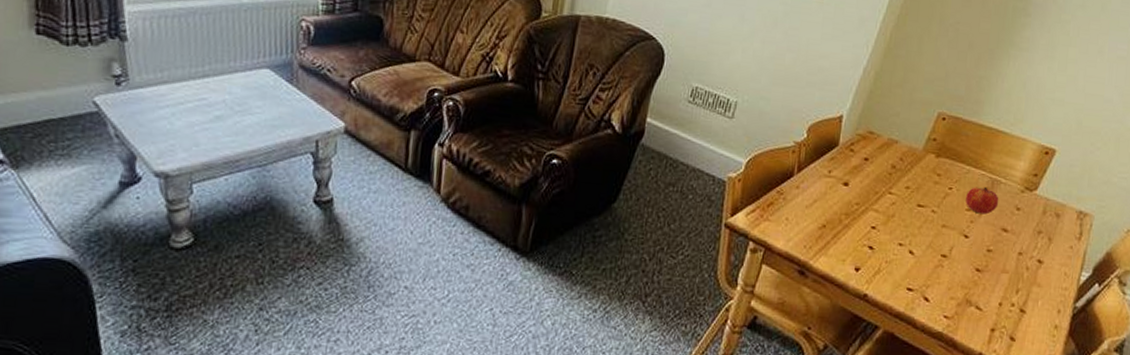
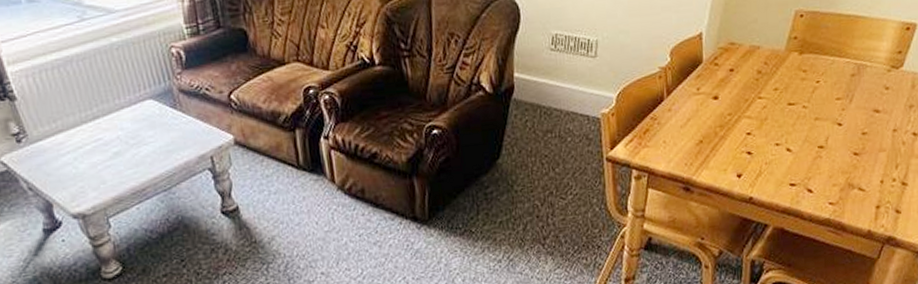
fruit: present [966,186,999,215] -> none [834,73,867,101]

